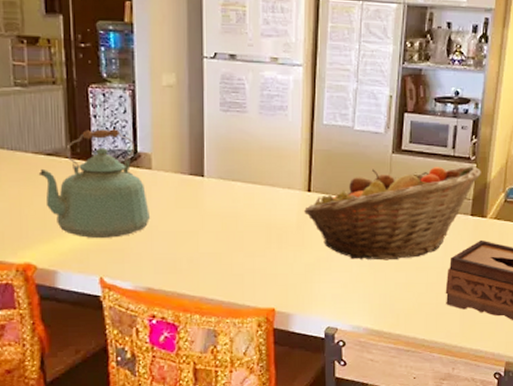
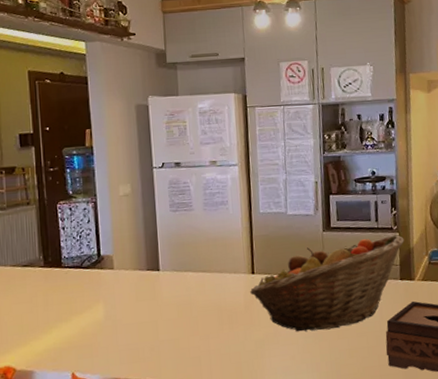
kettle: present [38,128,151,238] -> none [16,236,115,337]

